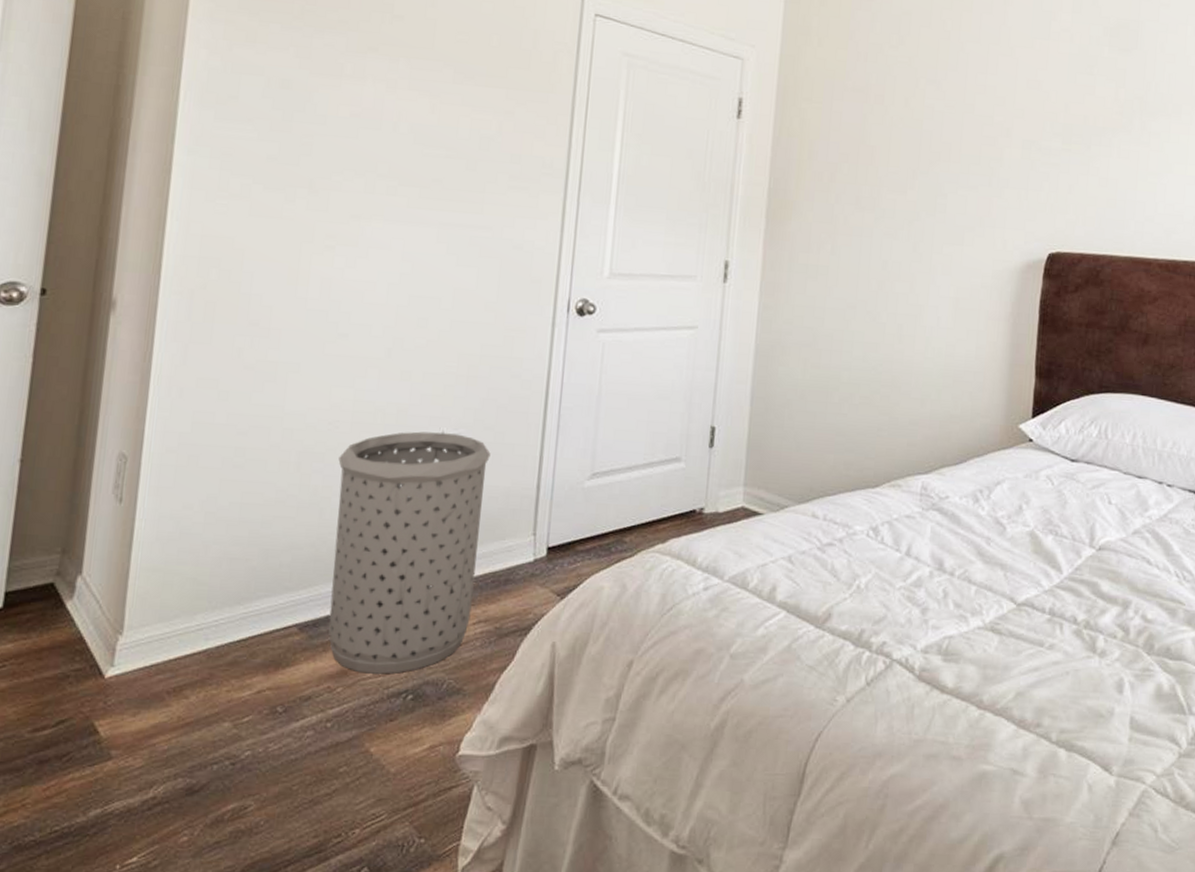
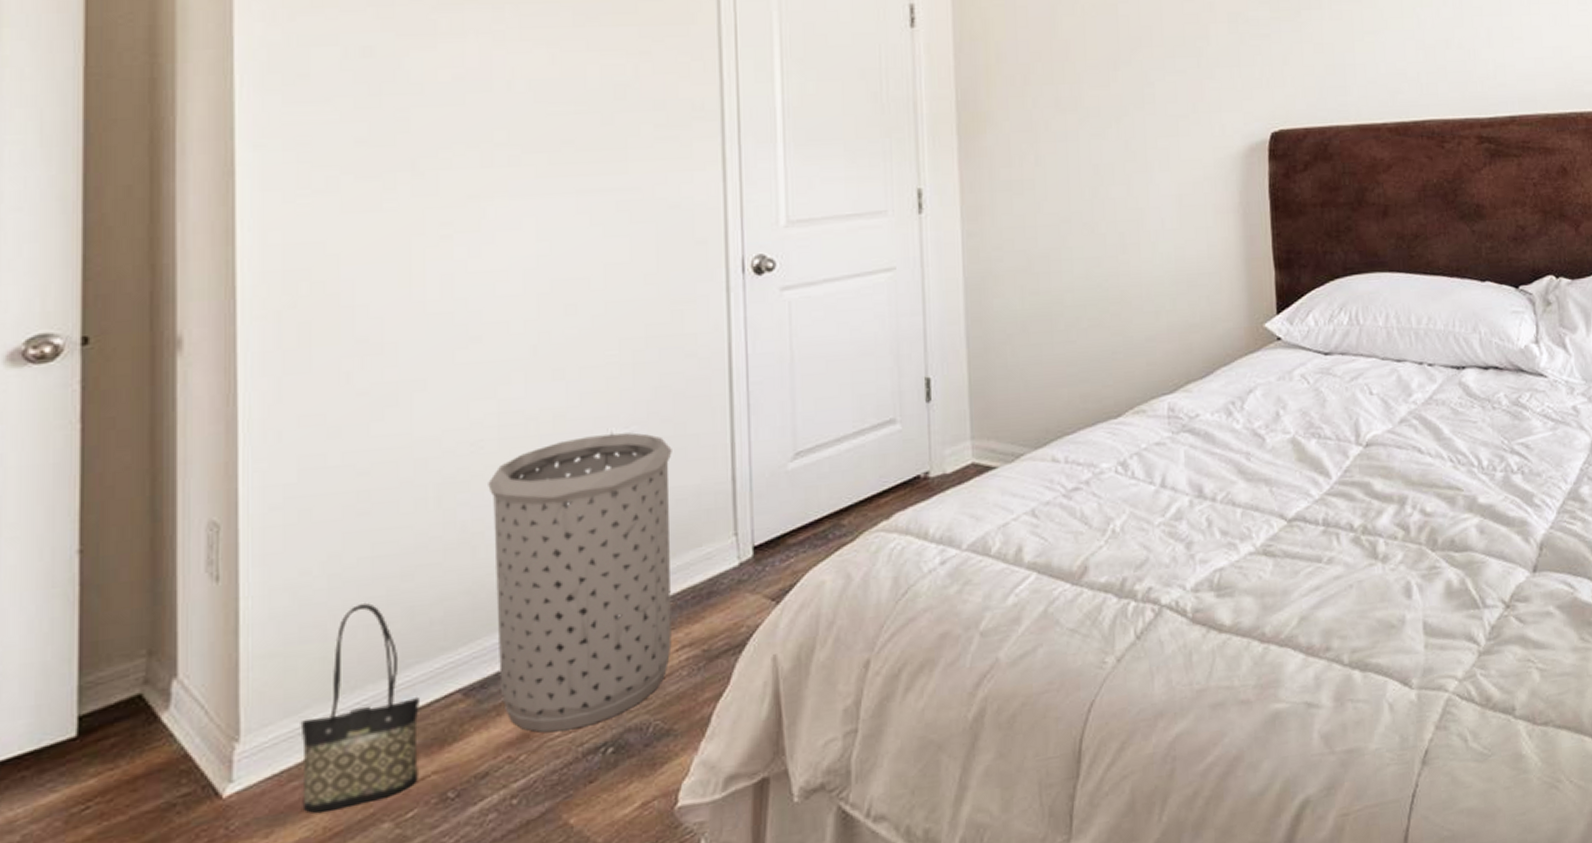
tote bag: none [164,539,264,705] -> present [300,602,419,814]

